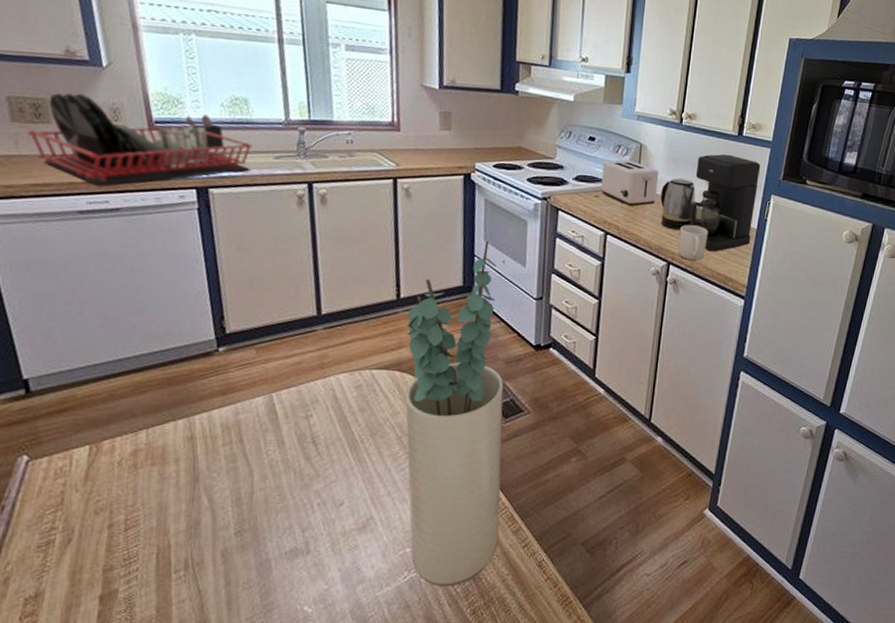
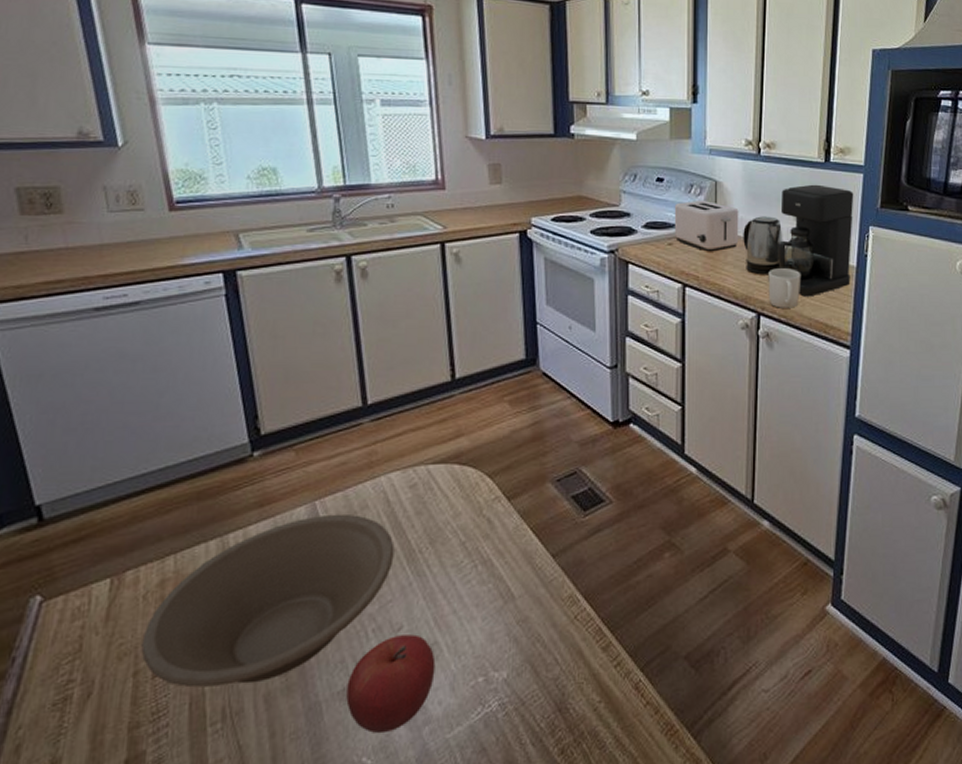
dish rack: present [27,93,253,187] -> none [38,177,284,280]
bowl: none [115,405,340,541] -> present [141,514,395,688]
fruit: none [292,510,371,589] -> present [346,634,436,734]
vase: present [405,241,504,587] -> none [464,305,586,723]

